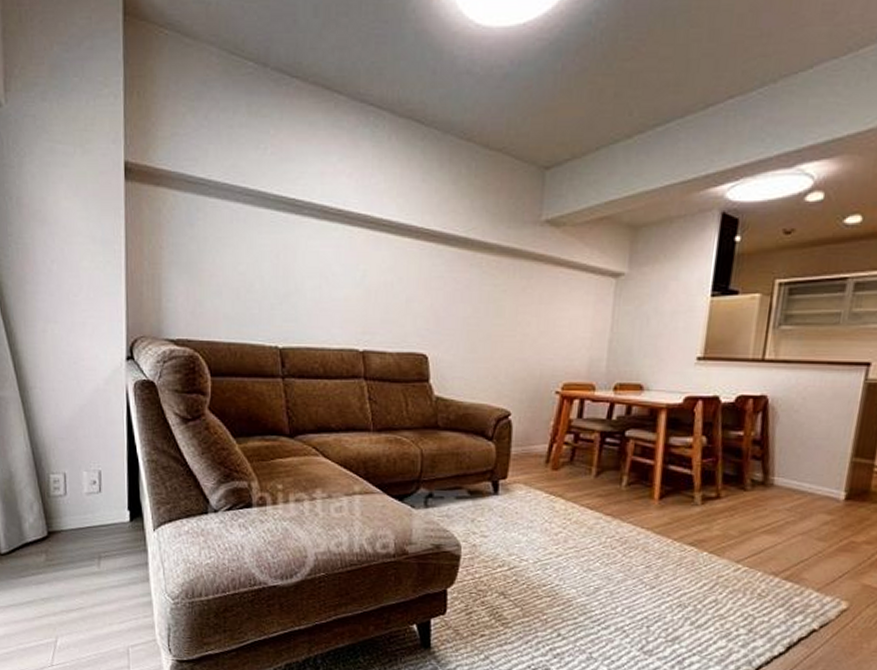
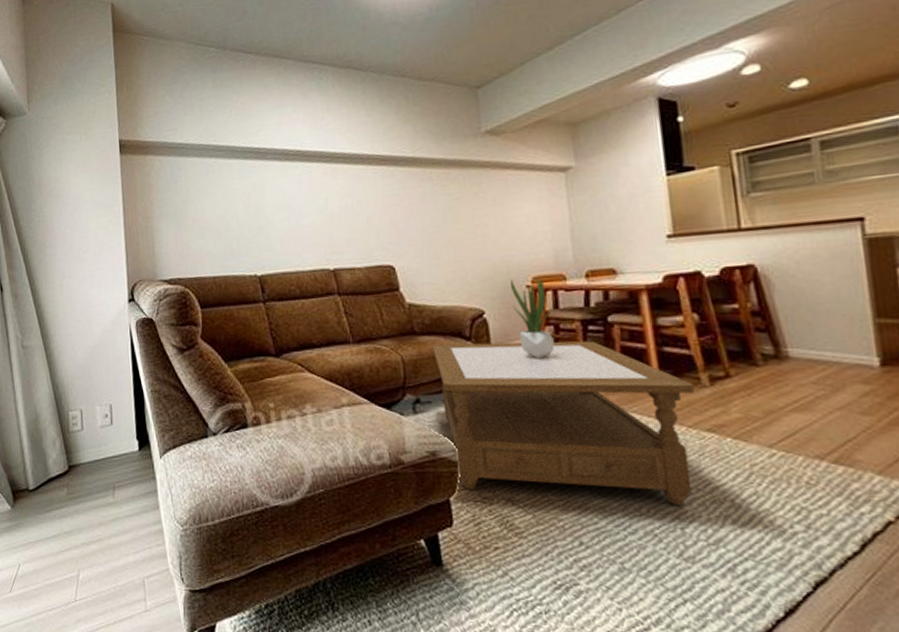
coffee table: none [453,441,687,607] -> present [432,340,694,505]
potted plant: none [538,384,577,465] -> present [509,278,555,359]

